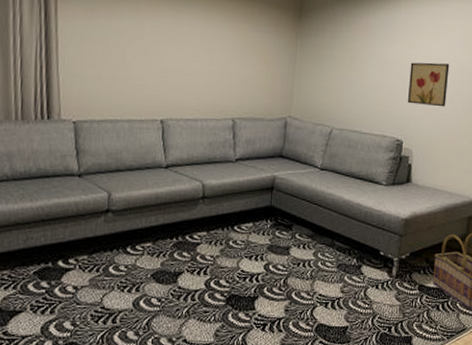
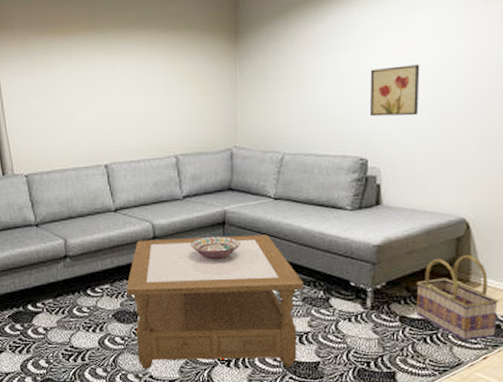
coffee table: none [169,199,340,333] -> present [126,234,304,369]
decorative bowl: none [239,200,286,224] -> present [191,236,240,260]

